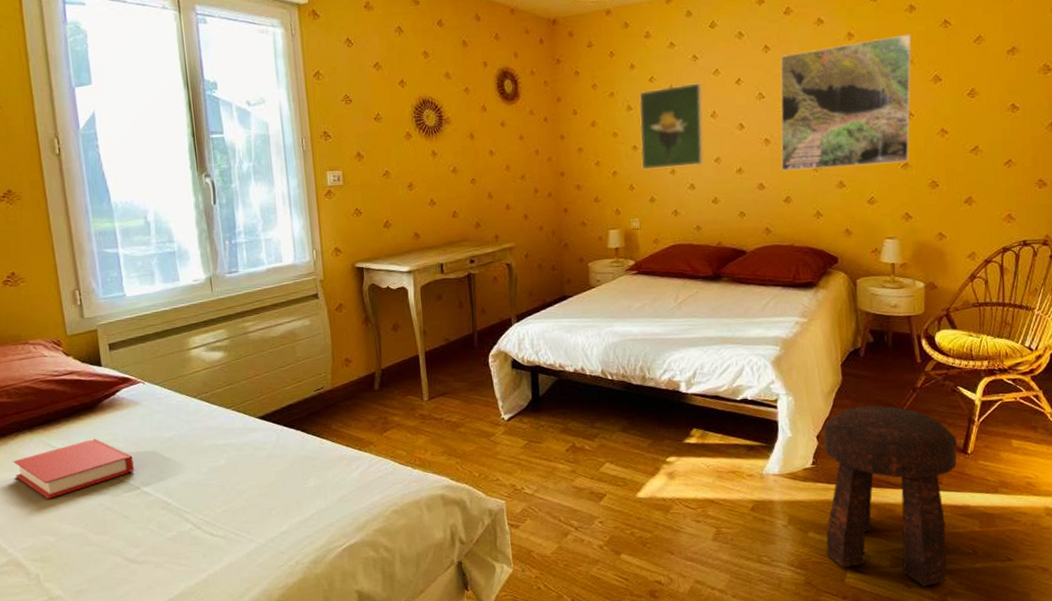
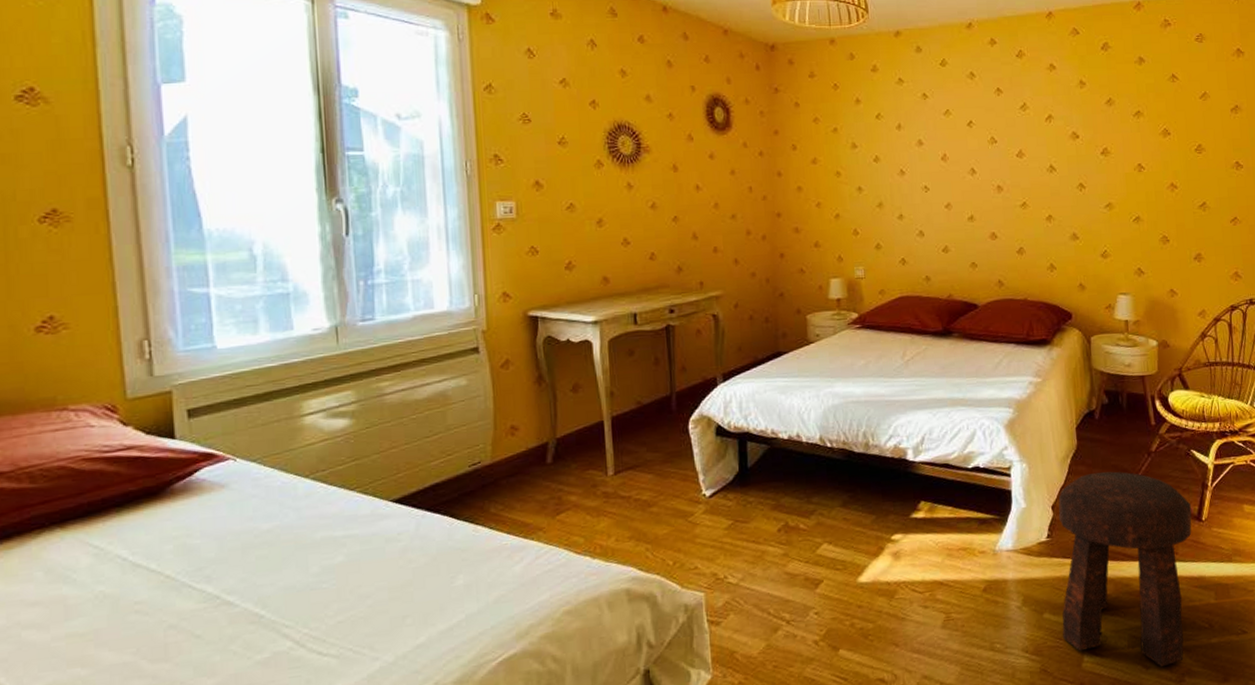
book: present [13,438,134,499] -> none [31,533,214,618]
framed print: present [639,83,704,170] -> none [865,123,934,214]
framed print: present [780,34,912,172] -> none [1012,86,1142,221]

